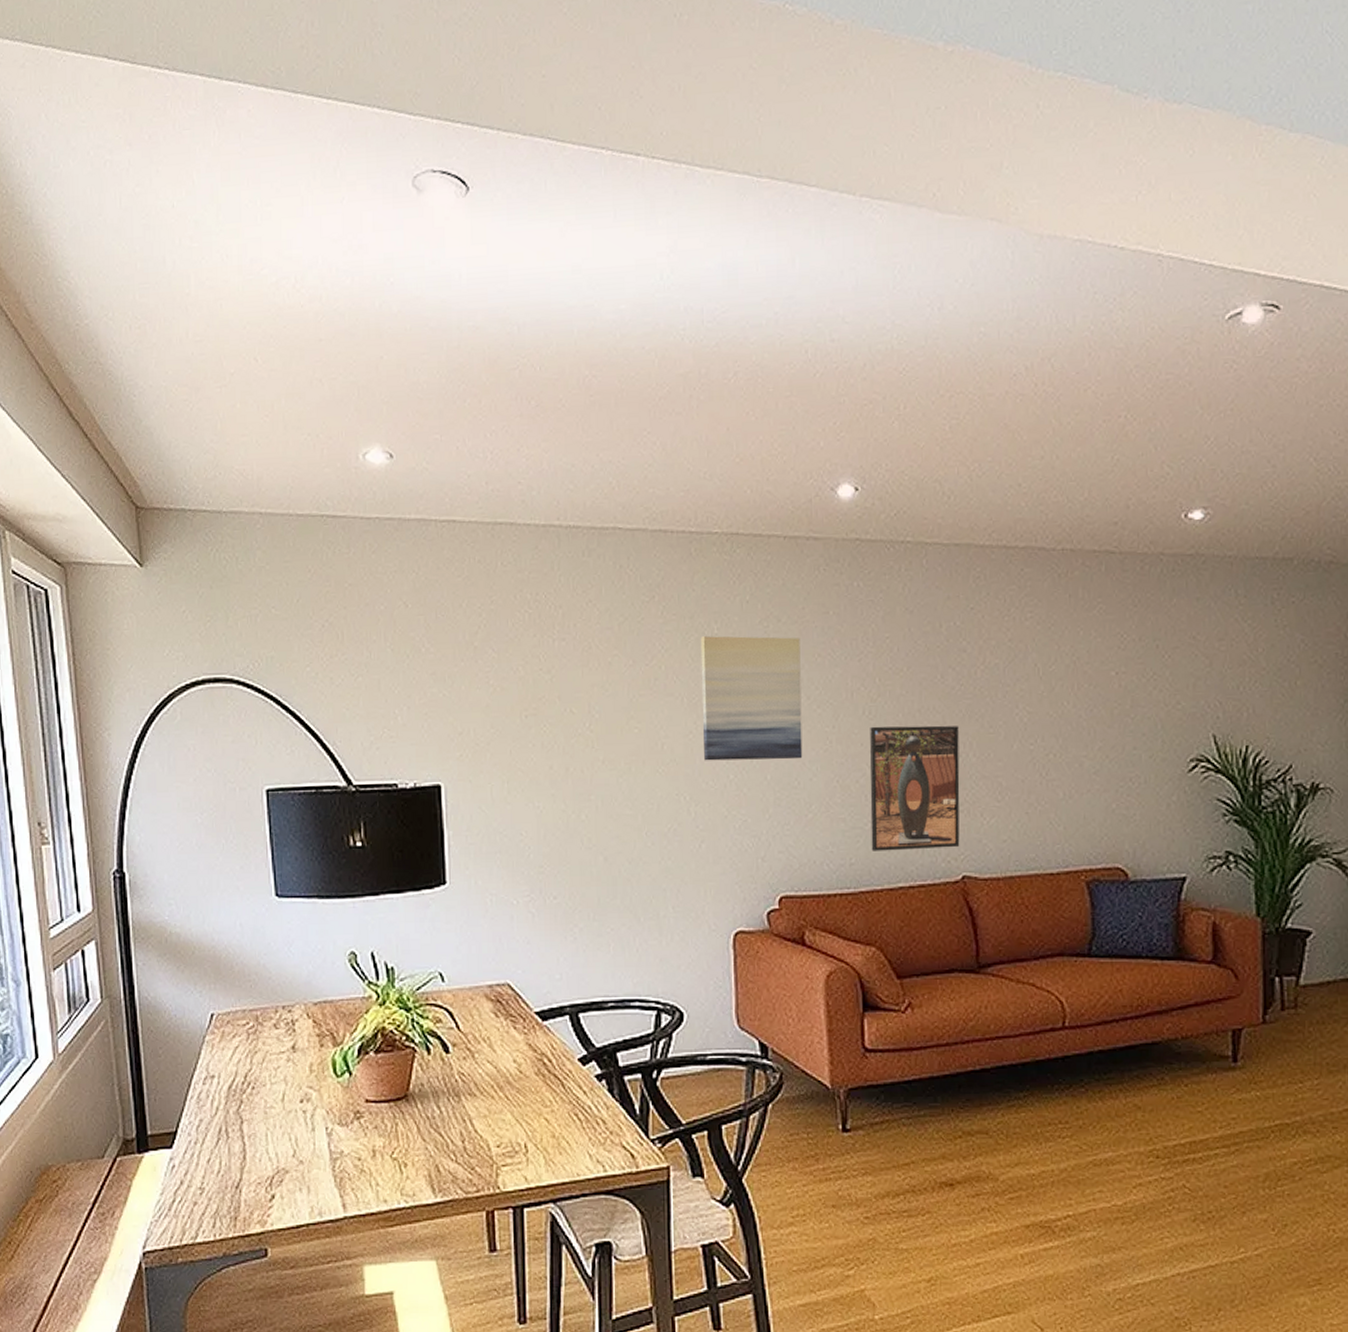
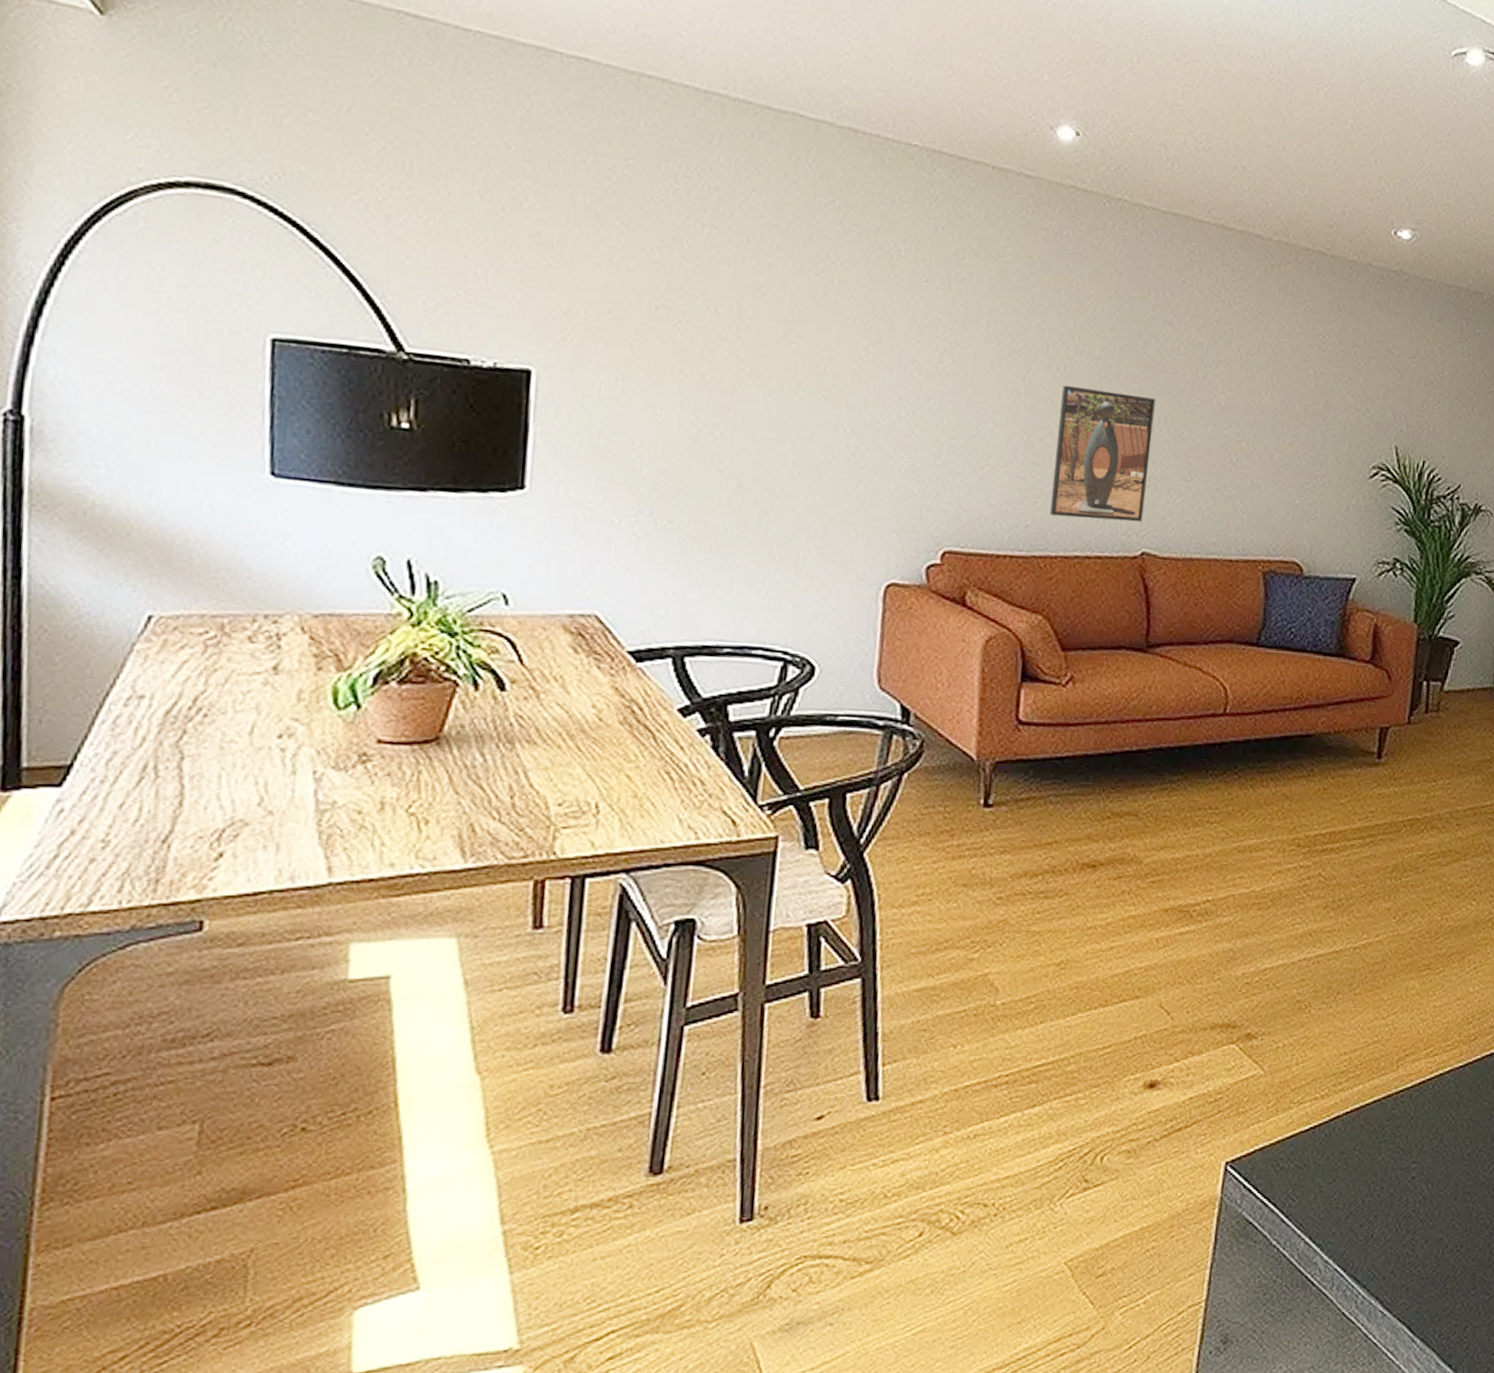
wall art: present [700,636,803,761] -> none [873,256,998,407]

